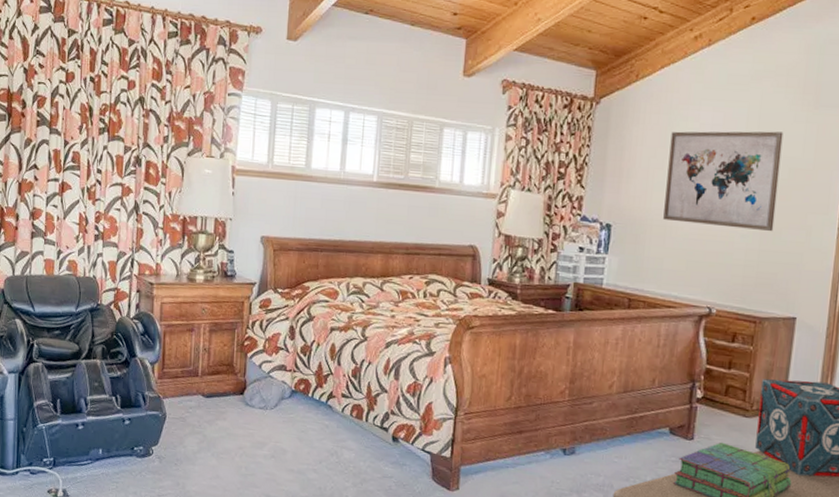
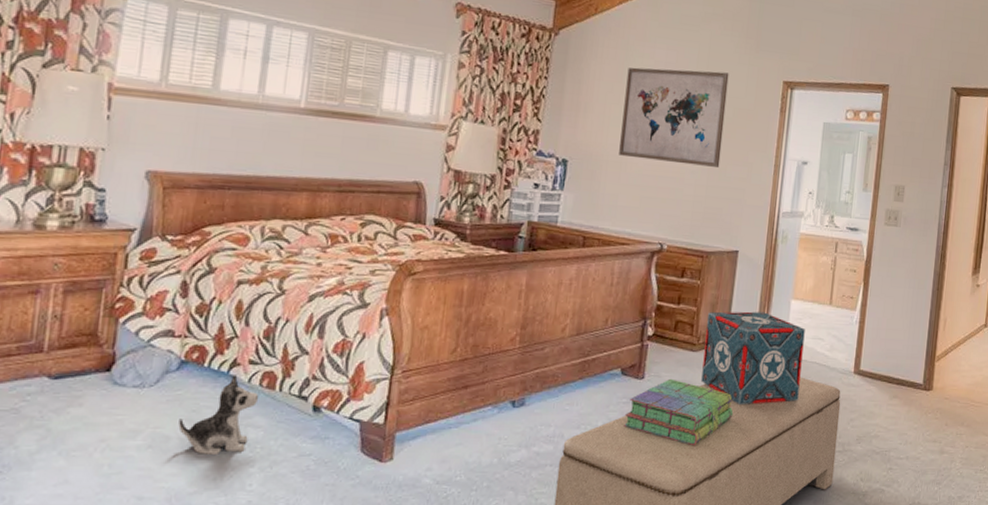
plush toy: none [292,405,351,469] -> present [178,375,259,454]

